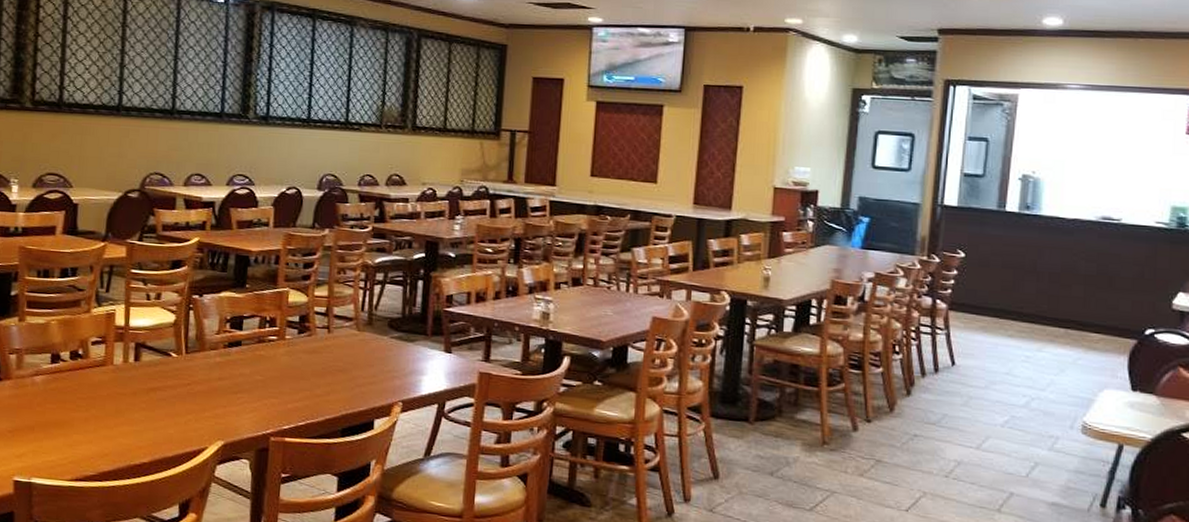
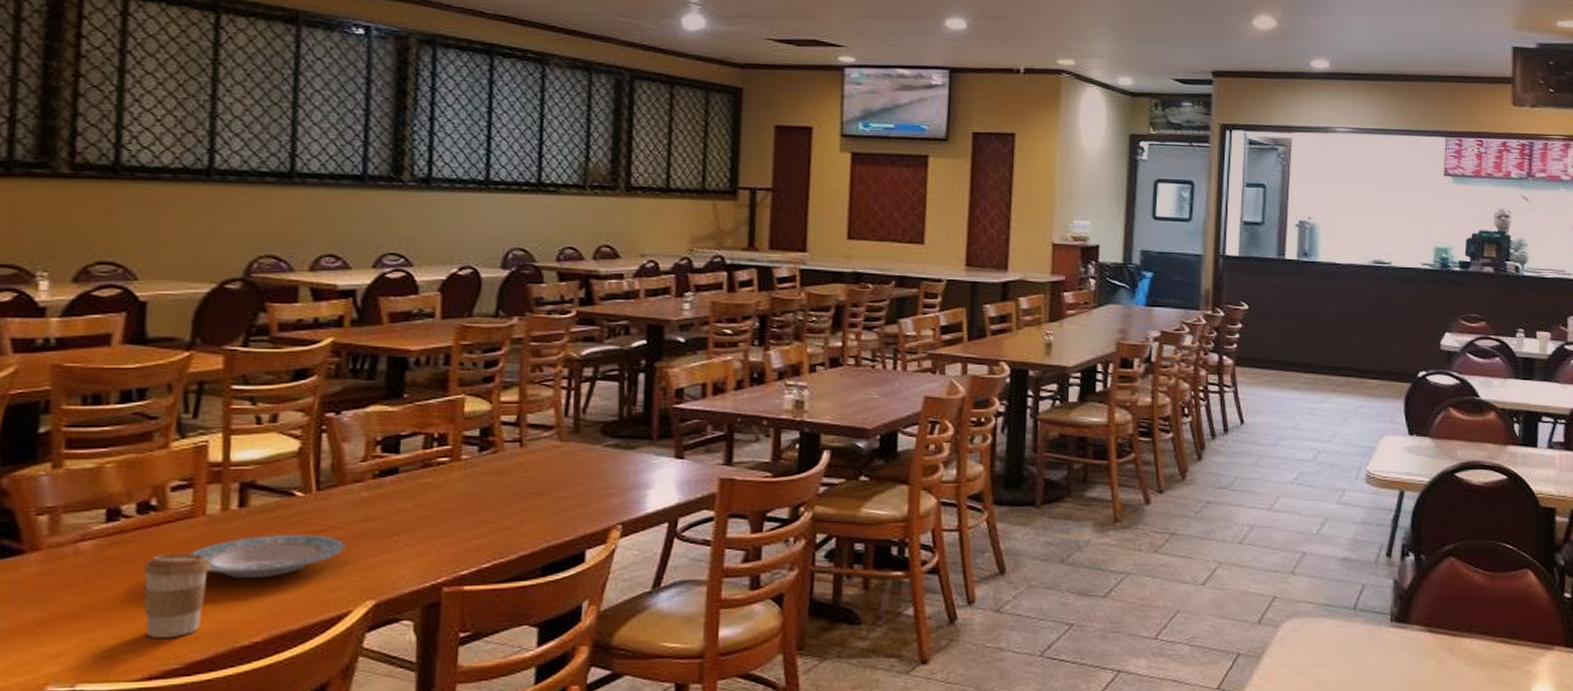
coffee cup: none [72,390,116,452] -> present [142,554,211,638]
plate: none [102,383,204,416] -> present [188,534,346,578]

